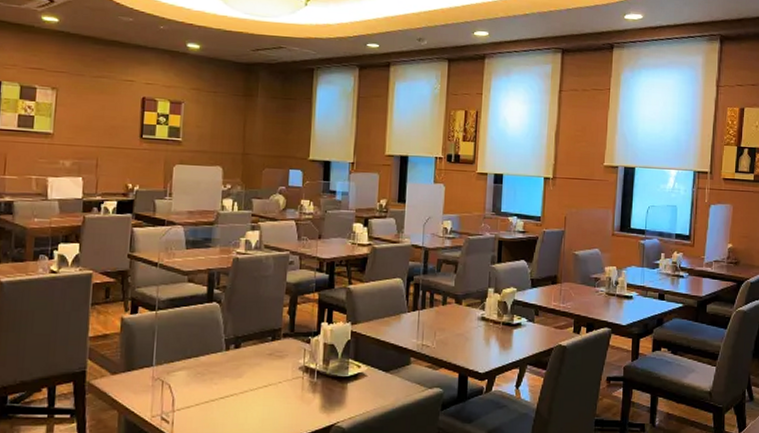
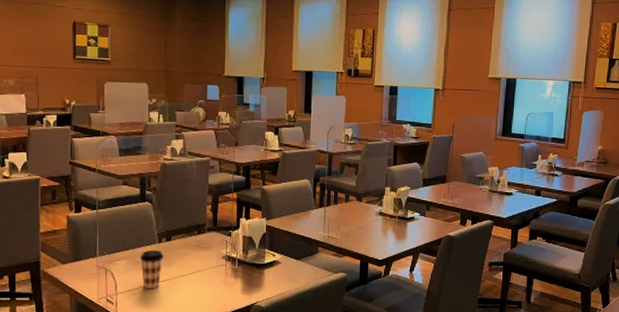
coffee cup: none [204,358,231,406] -> present [140,249,164,289]

